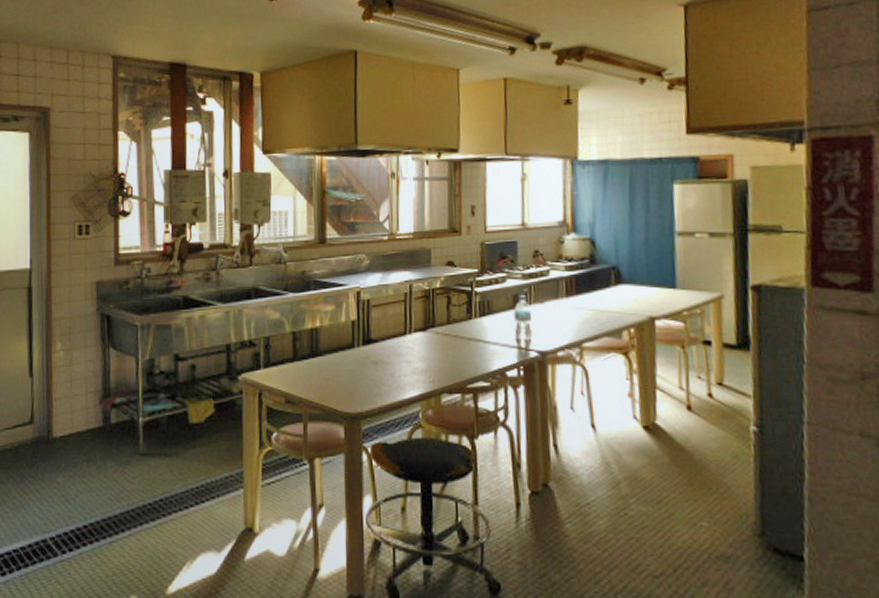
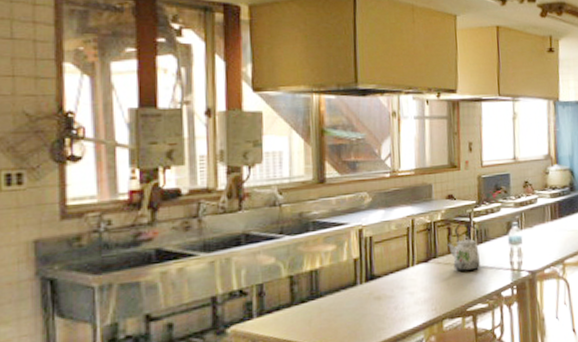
kettle: none [445,294,482,344] -> present [446,224,480,271]

